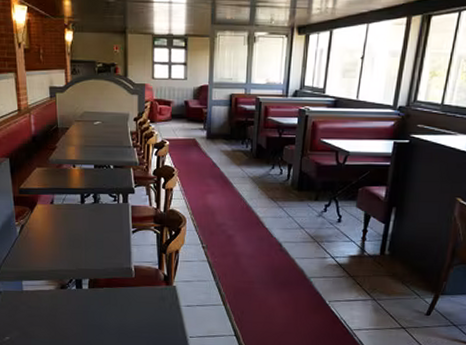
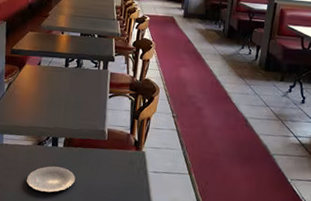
plate: none [53,309,105,336] -> present [27,166,75,193]

